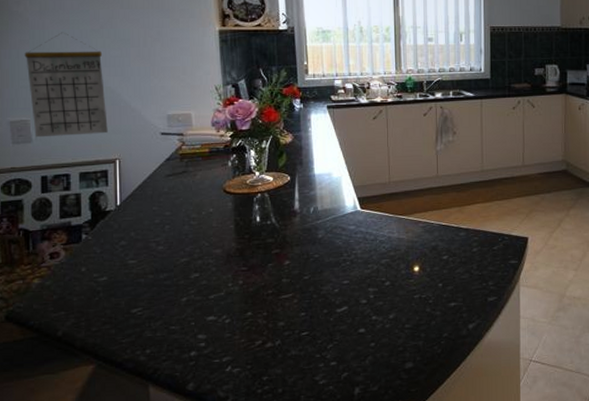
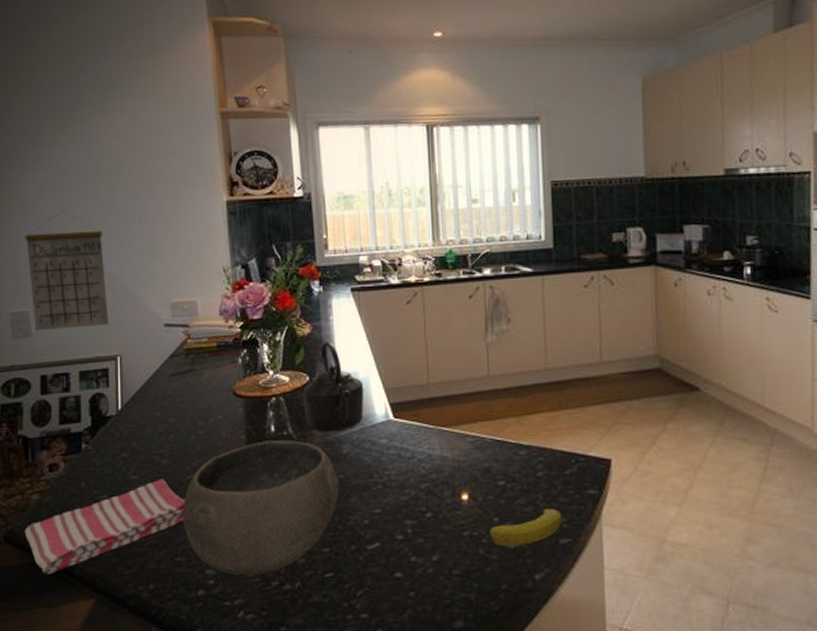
dish towel: none [26,262,179,347] -> present [24,479,185,575]
bowl: none [176,228,314,338] -> present [182,440,339,576]
kettle: none [285,149,337,221] -> present [303,342,364,432]
banana: none [435,275,490,305] -> present [489,509,562,547]

